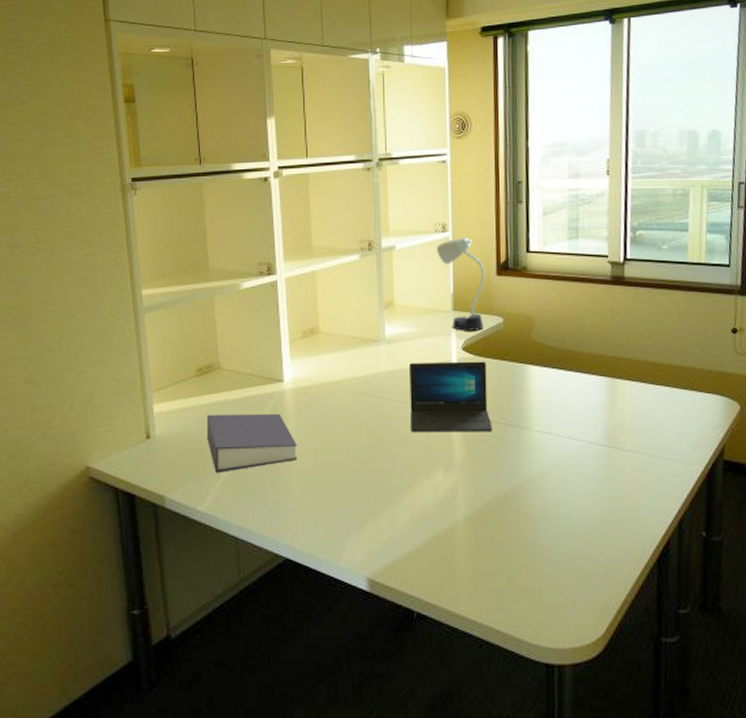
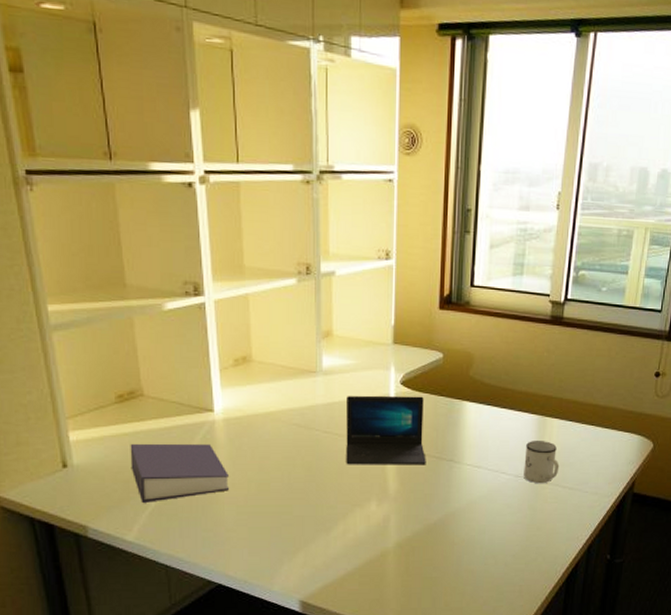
desk lamp: present [437,238,485,331] -> none [379,267,427,366]
mug: none [597,404,636,451] -> present [524,441,560,484]

